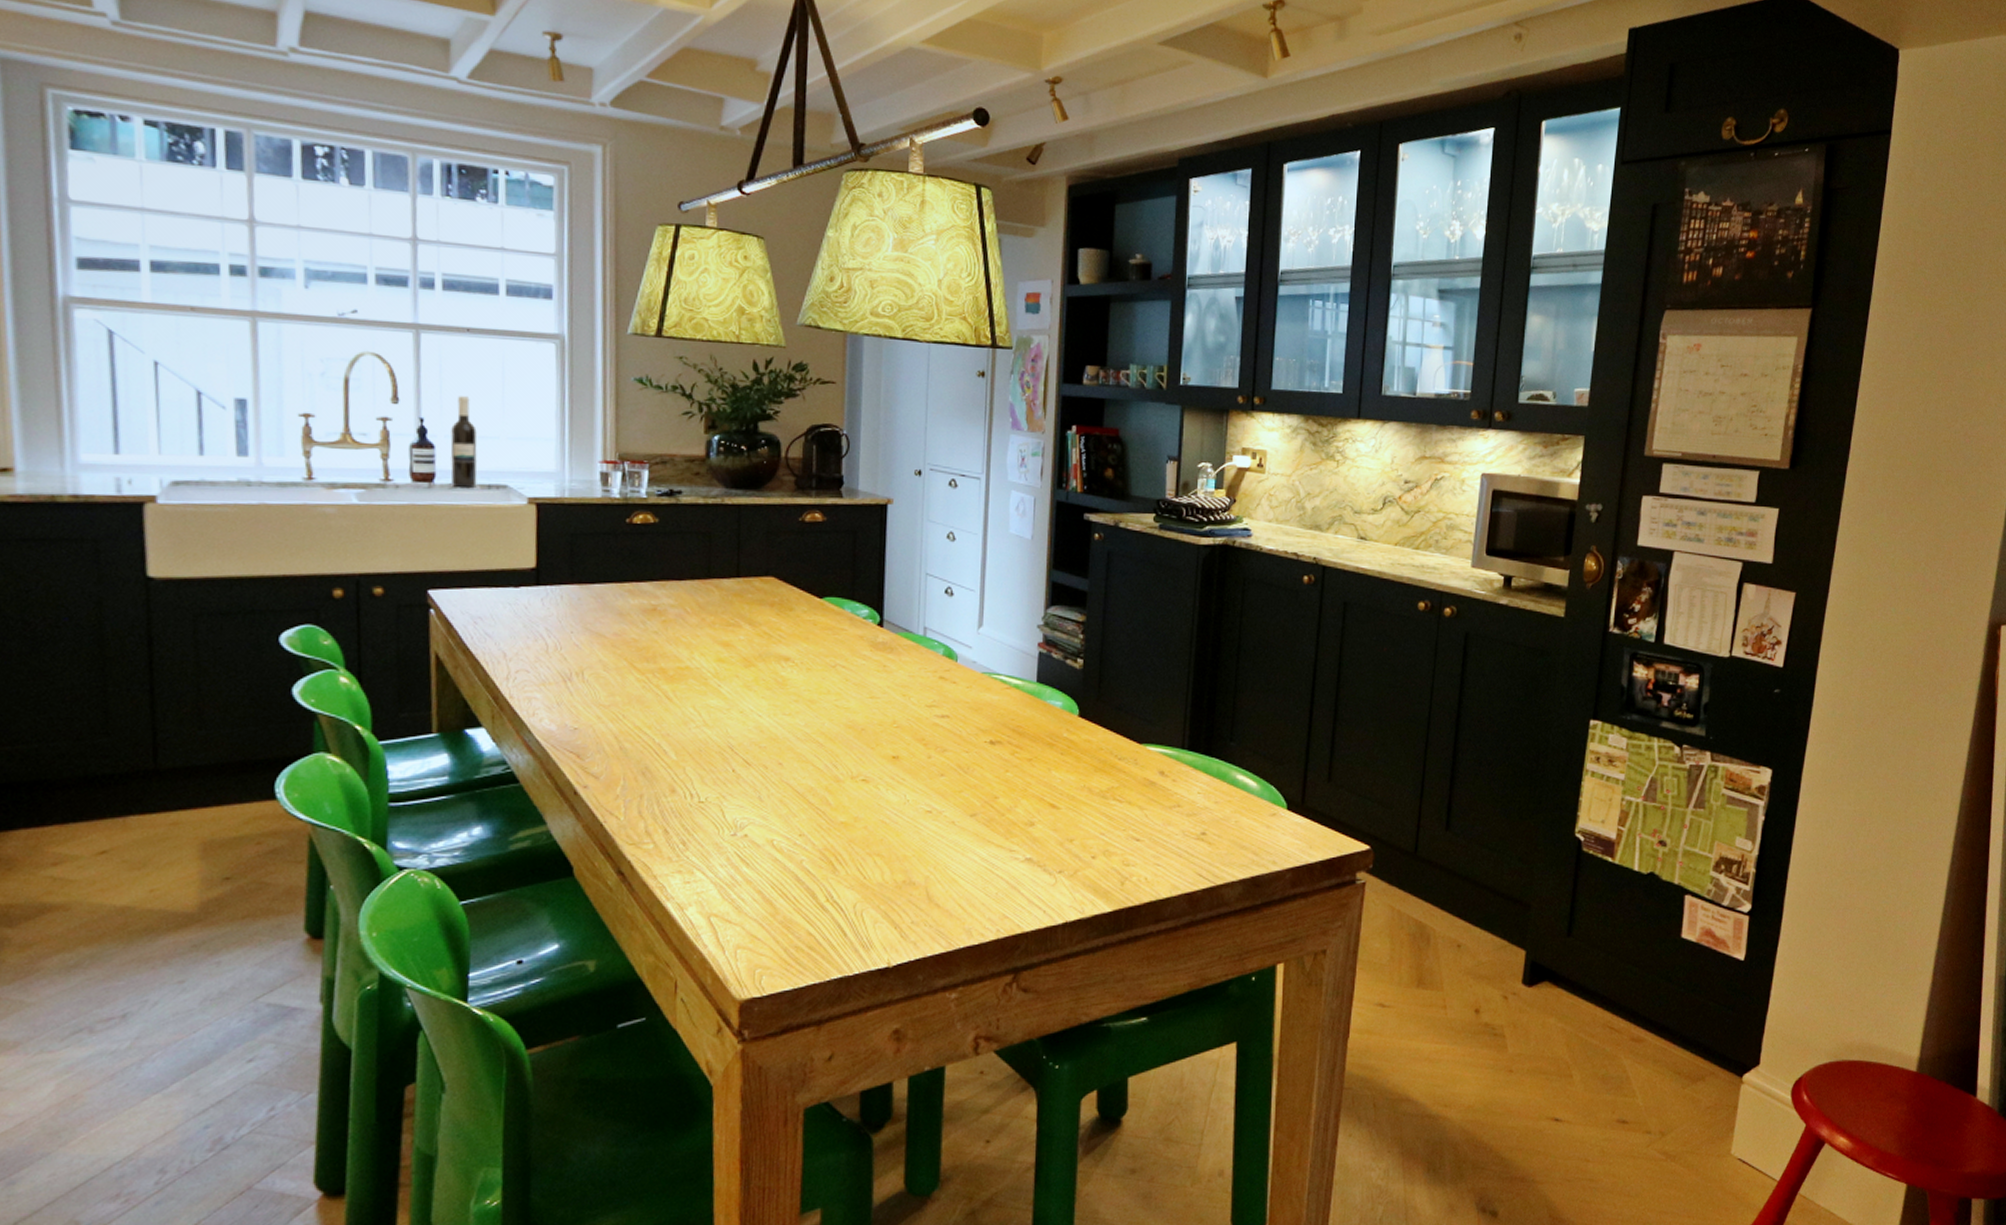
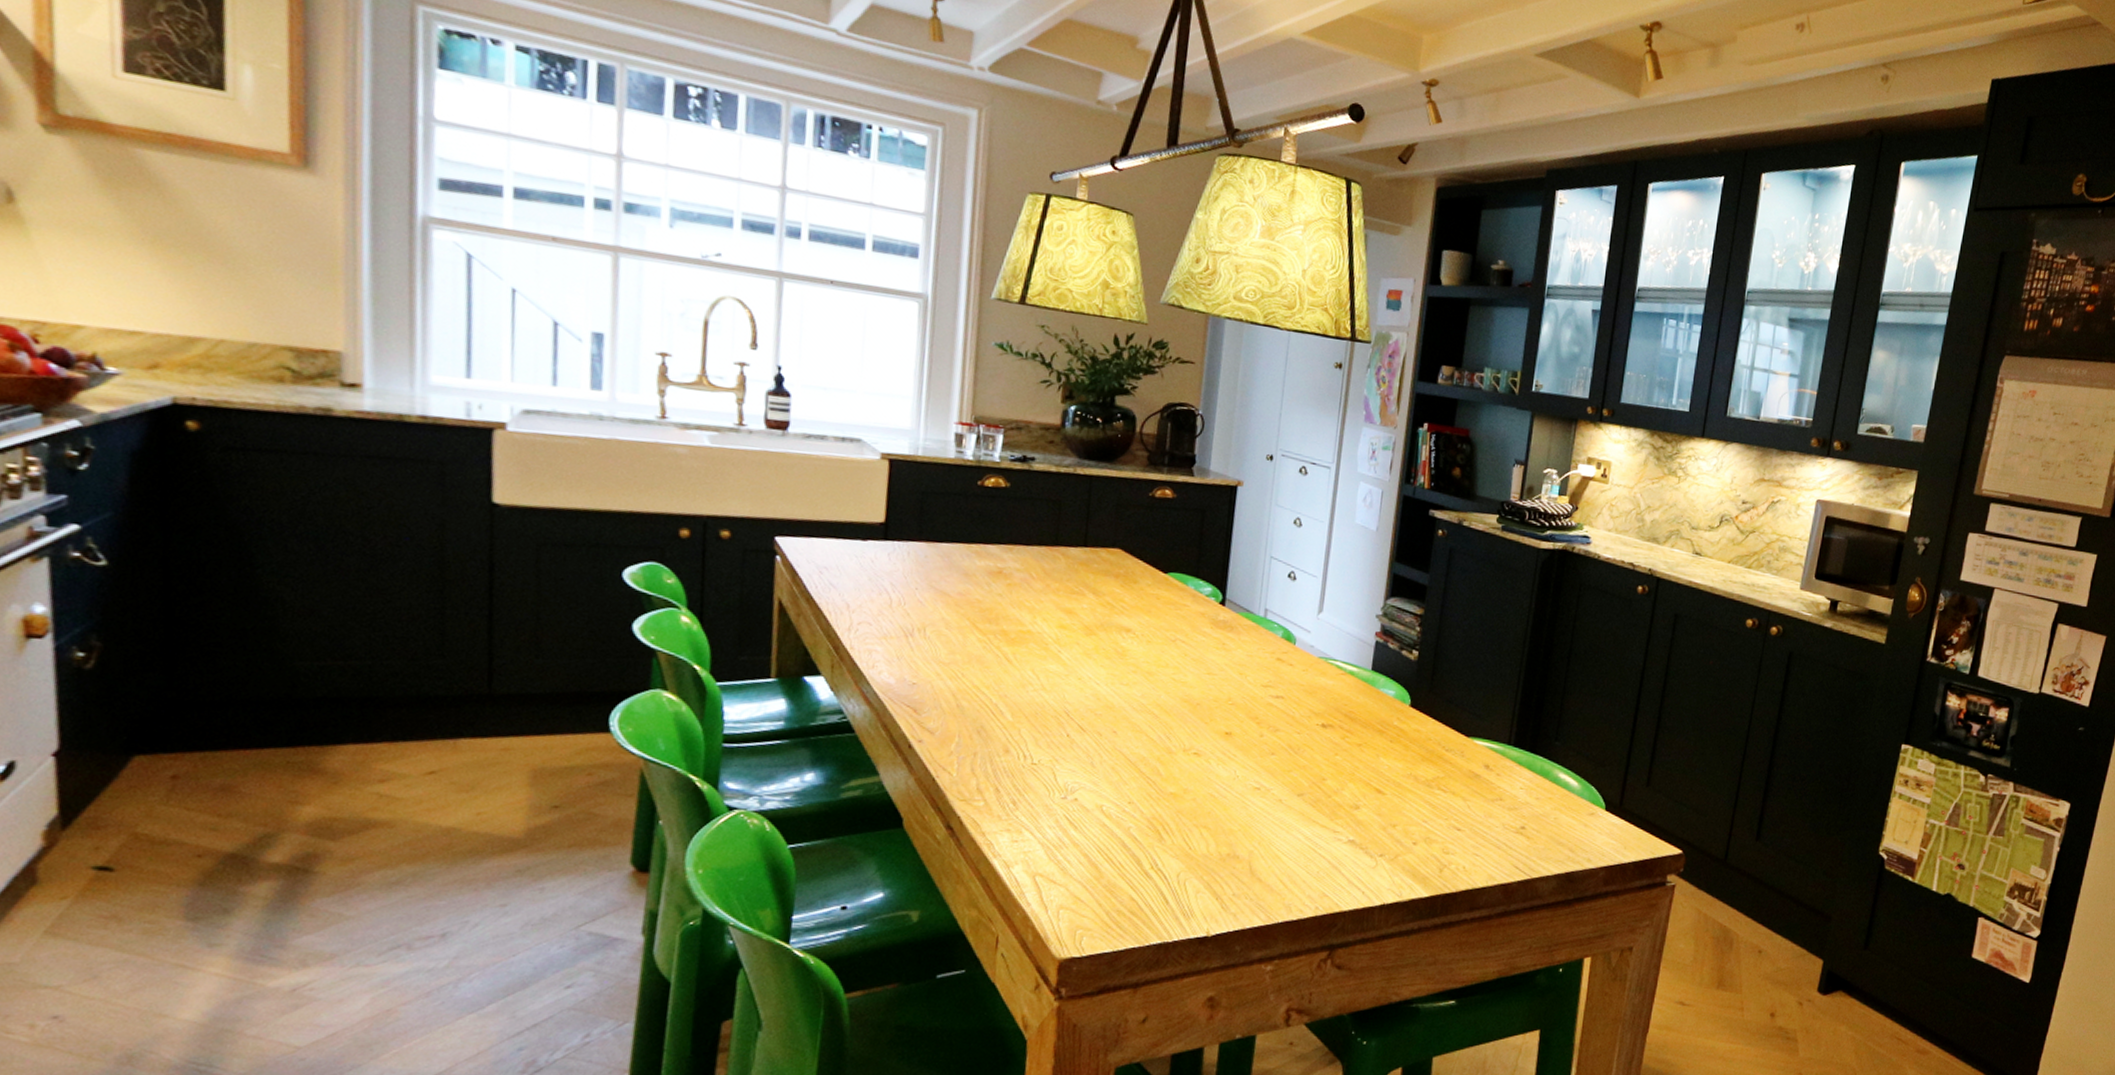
wine bottle: present [450,396,478,487] -> none [805,347,834,439]

